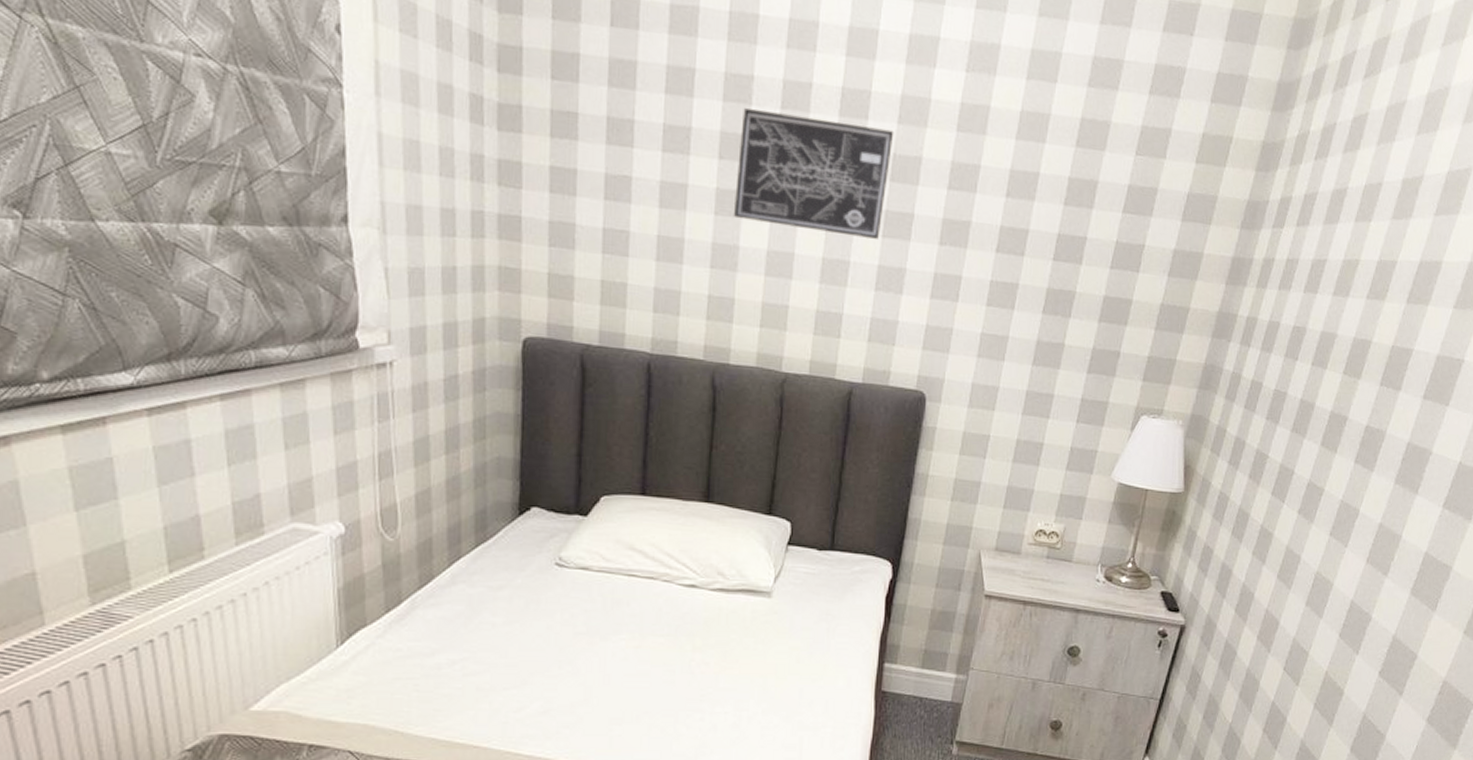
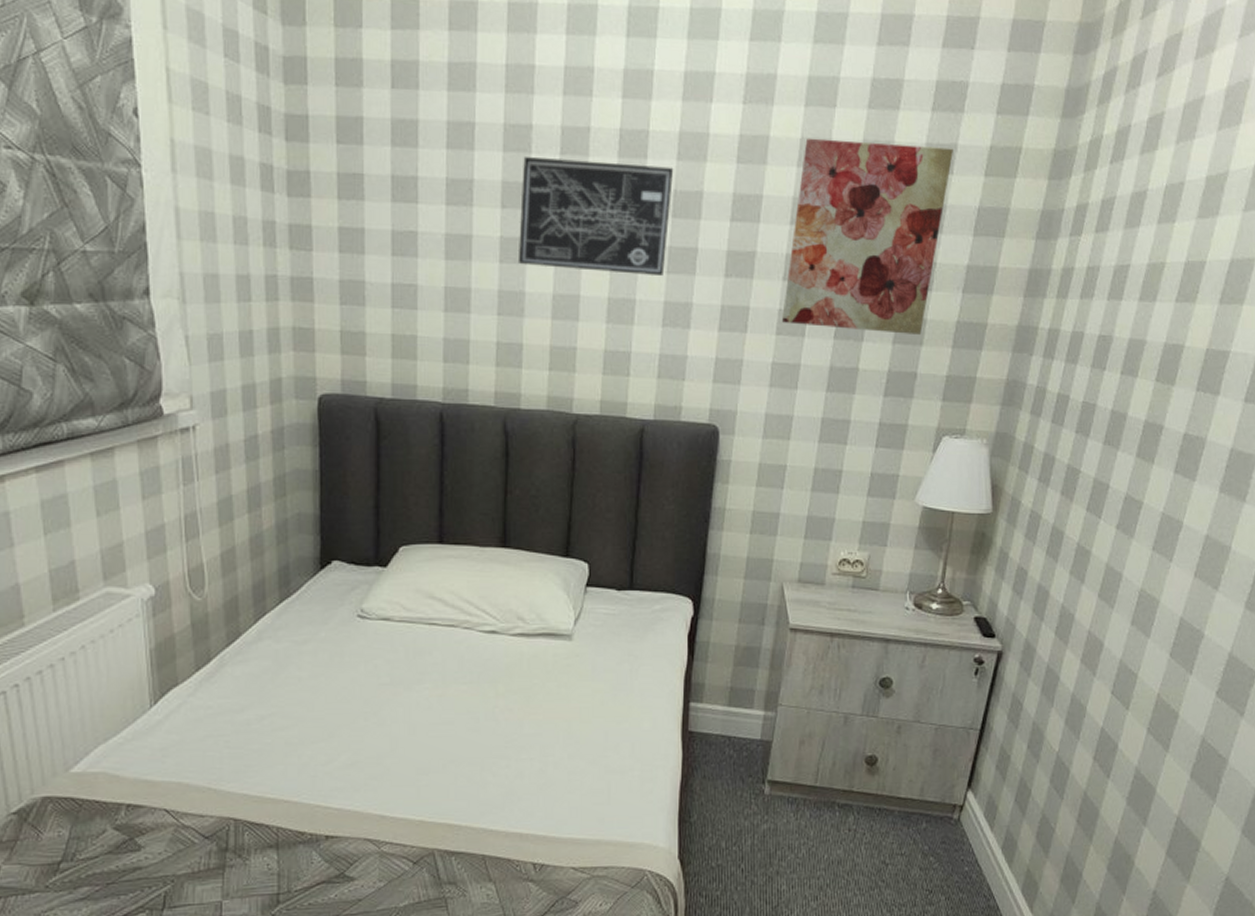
wall art: none [993,111,1167,315] -> present [782,138,953,335]

